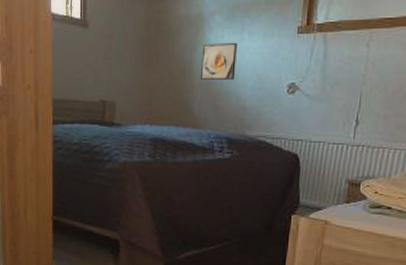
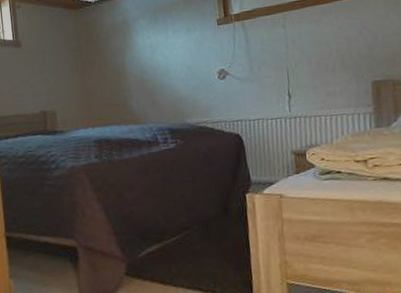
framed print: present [199,42,237,80] -> none [131,40,167,79]

